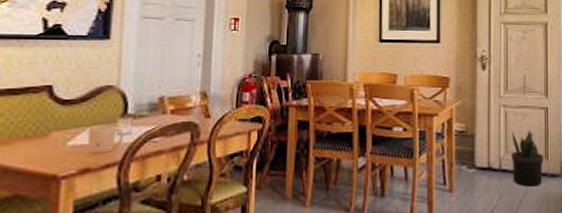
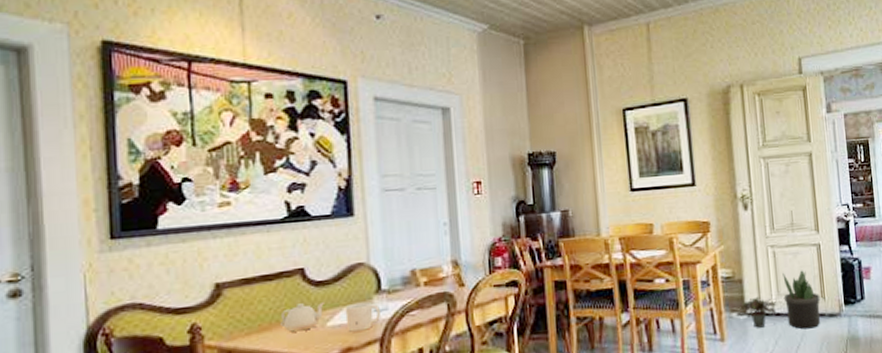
teapot: none [20,120,68,148] -> present [280,301,324,332]
potted plant: none [470,152,504,182] -> present [740,296,777,328]

